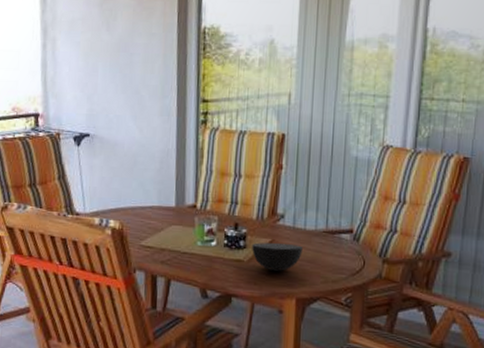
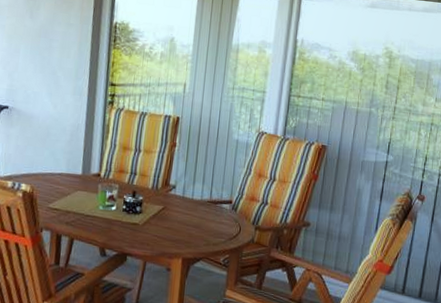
bowl: present [252,242,303,271] -> none [146,209,190,234]

